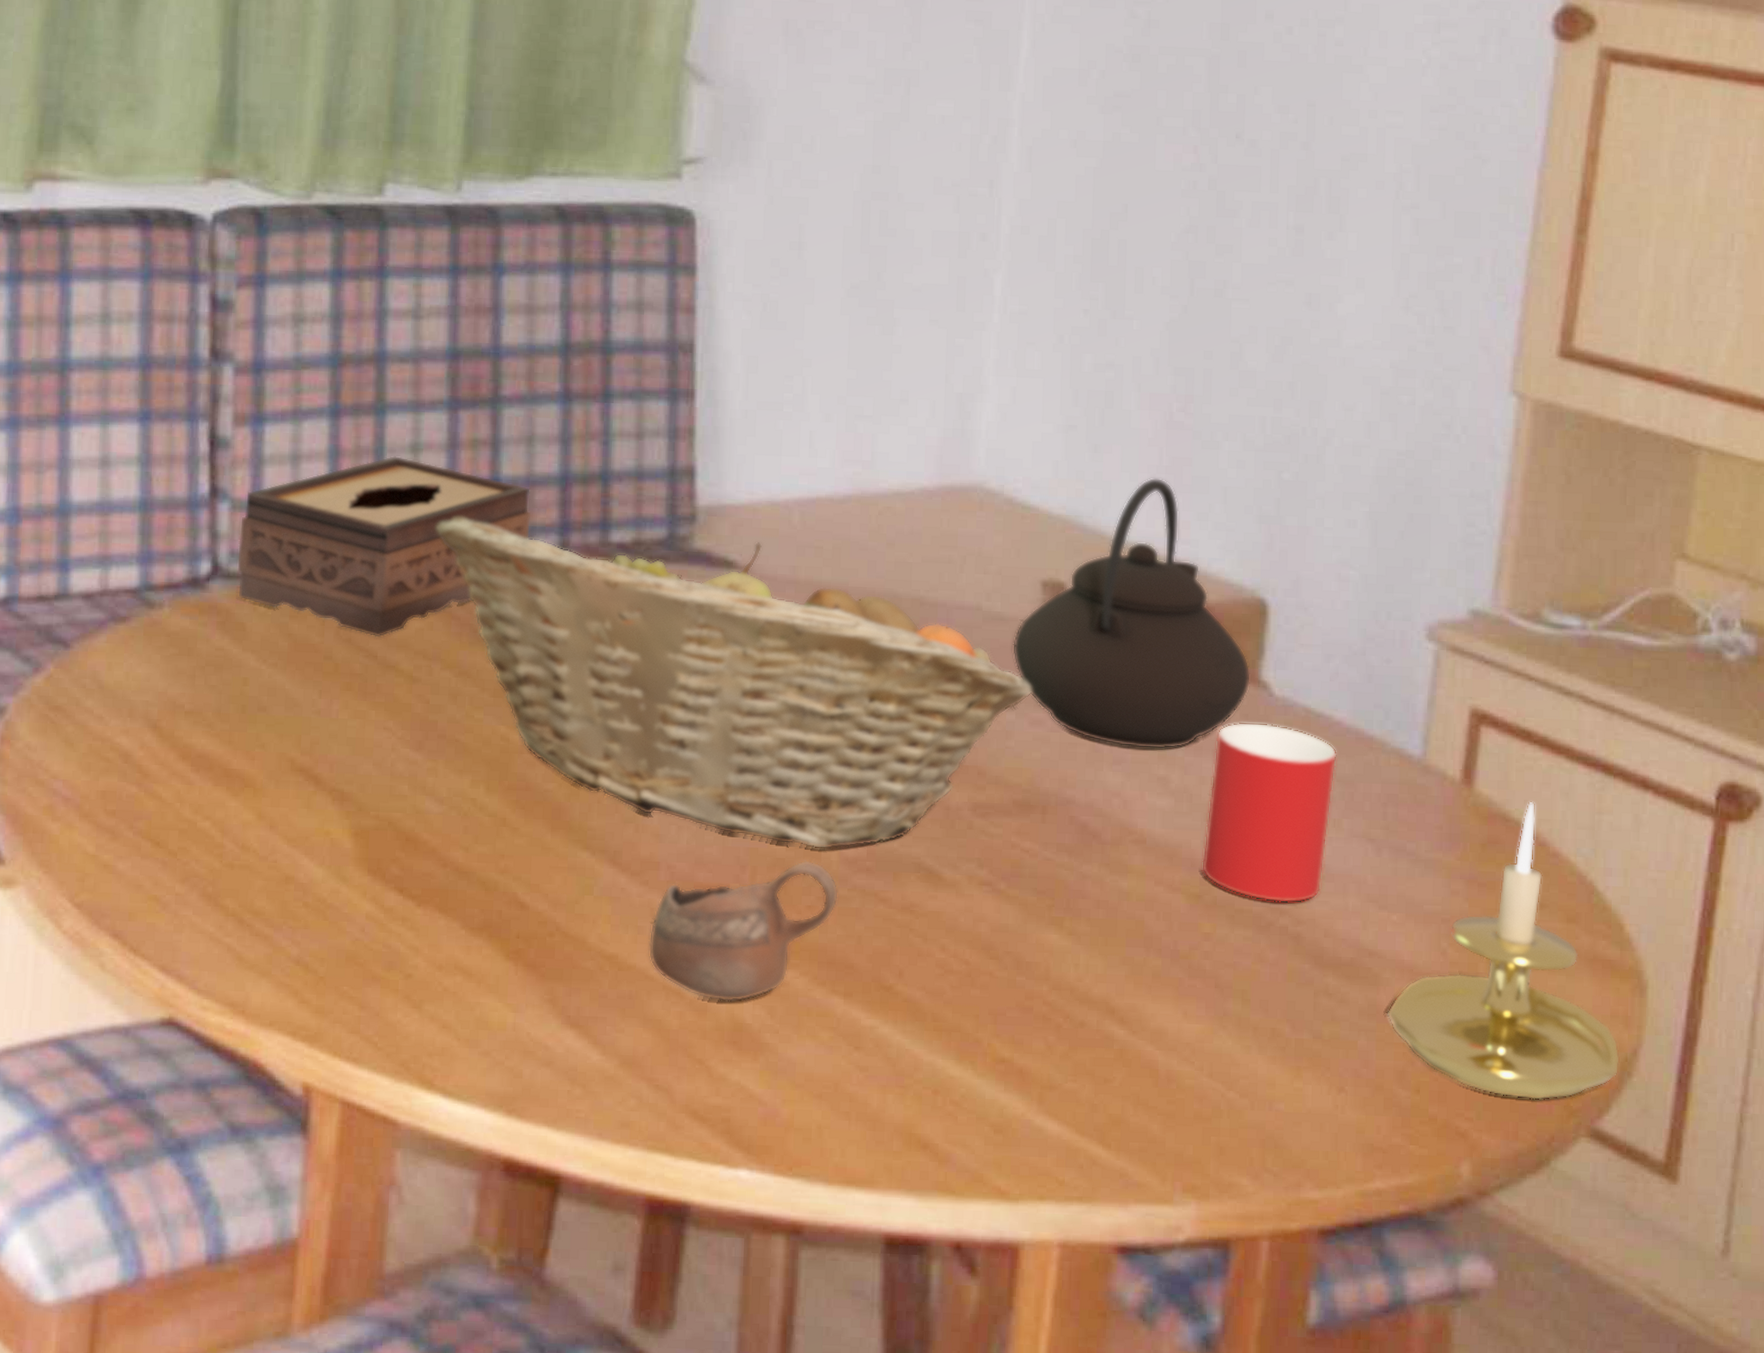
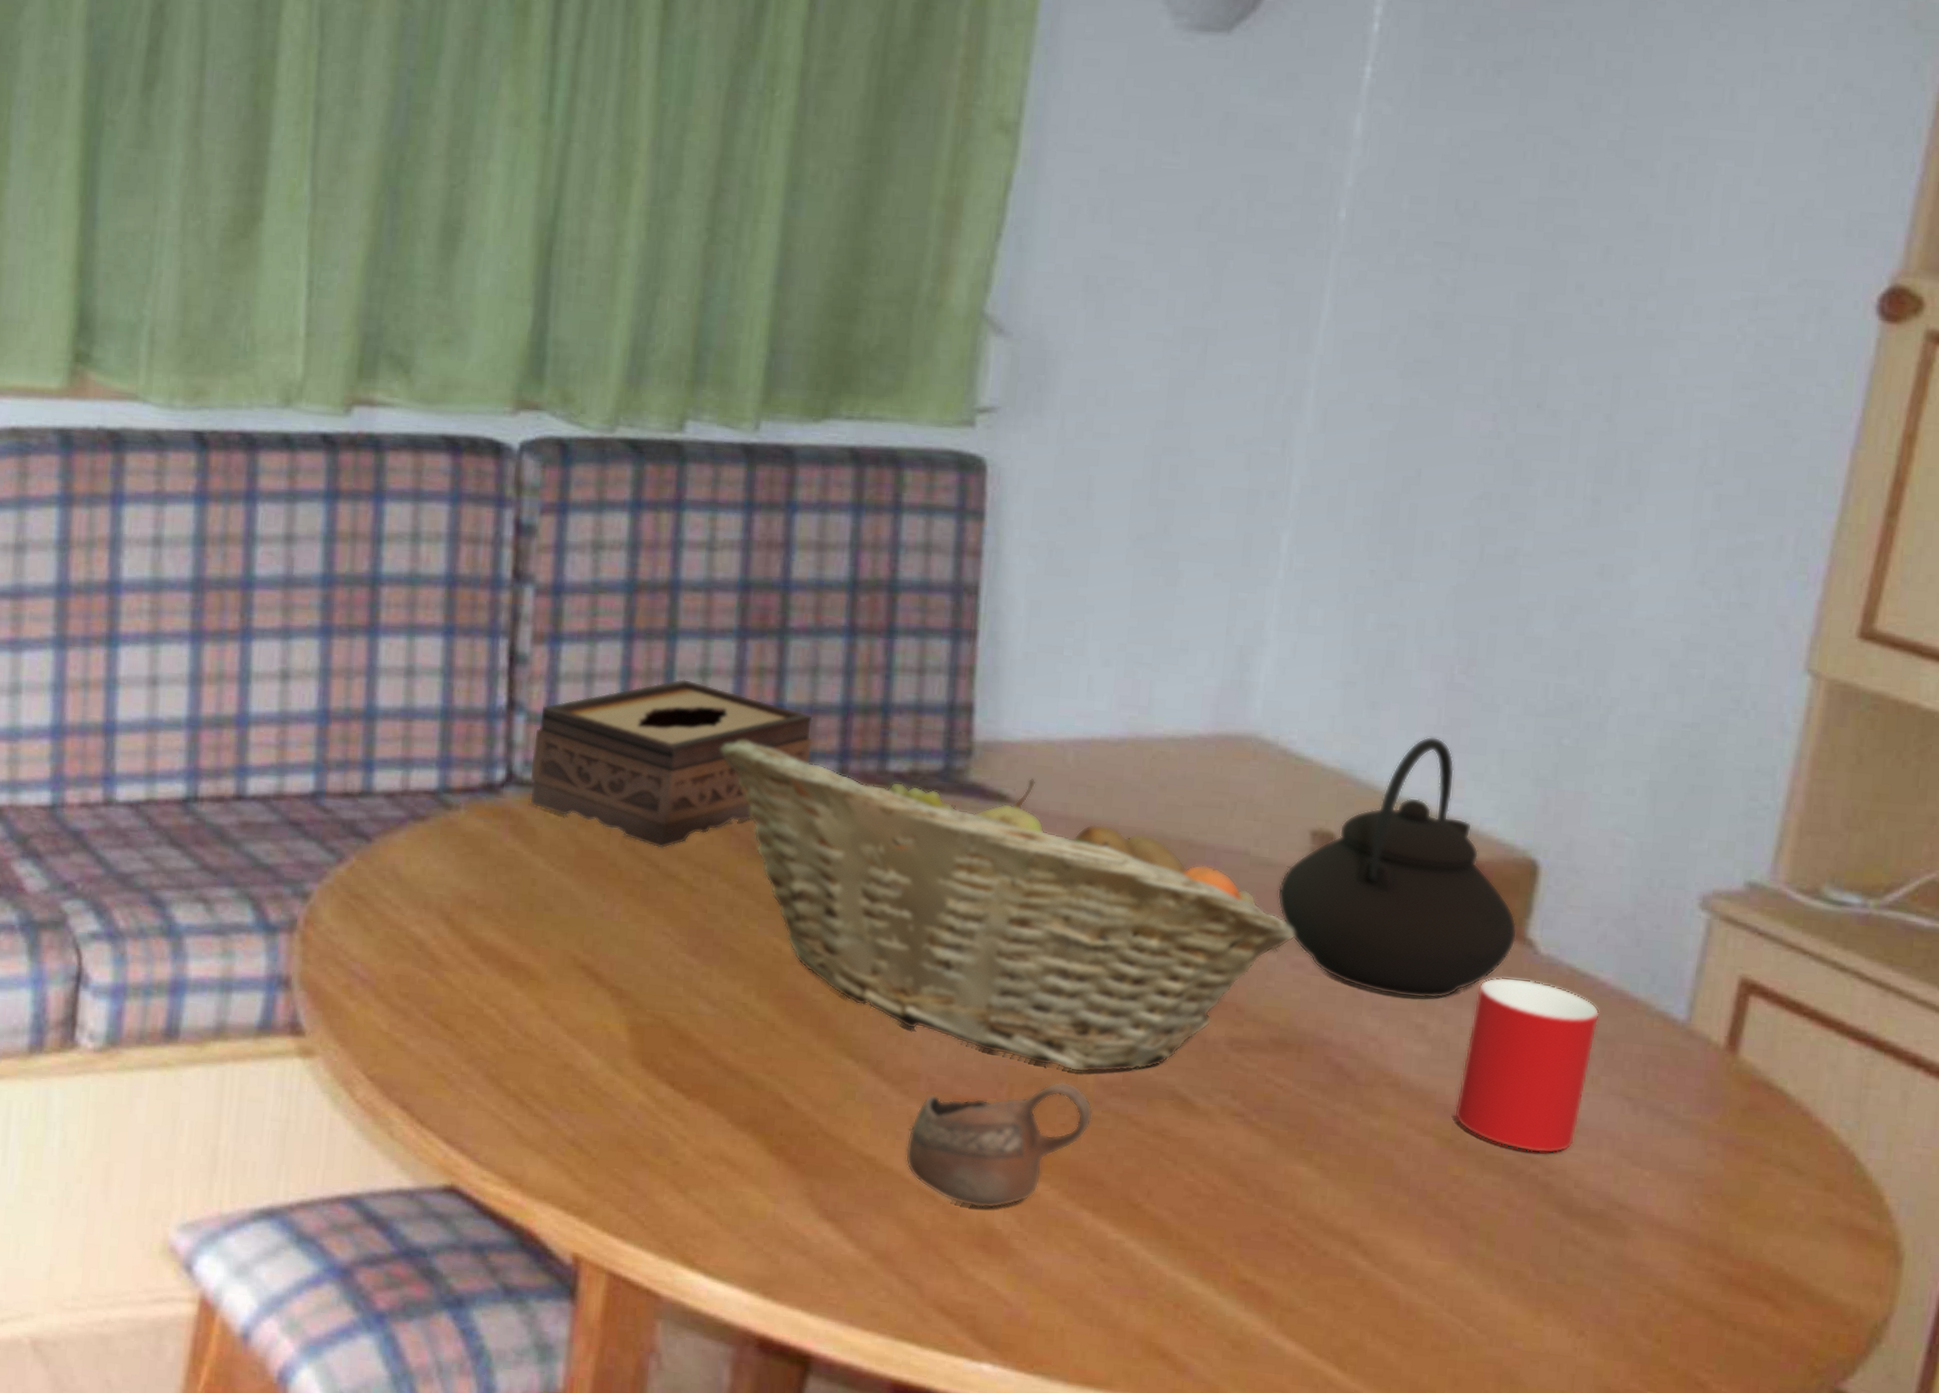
candle holder: present [1386,802,1620,1101] -> none [1632,1072,1870,1359]

